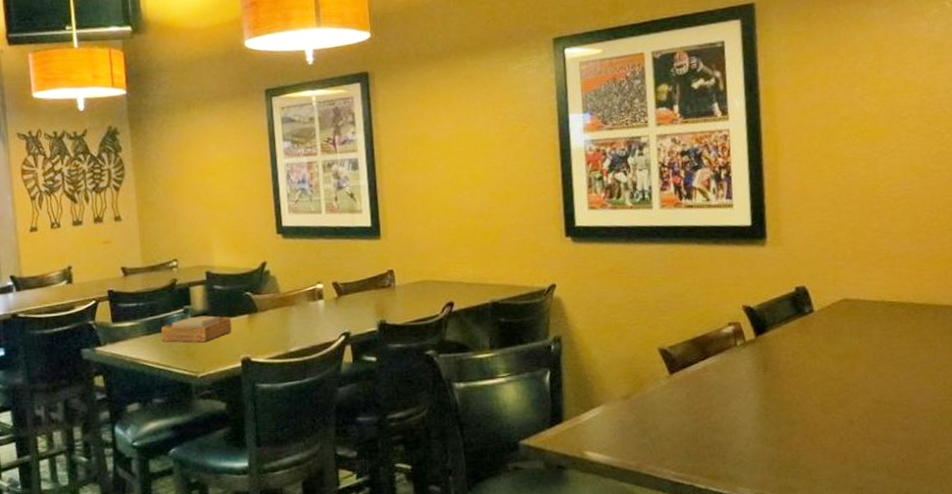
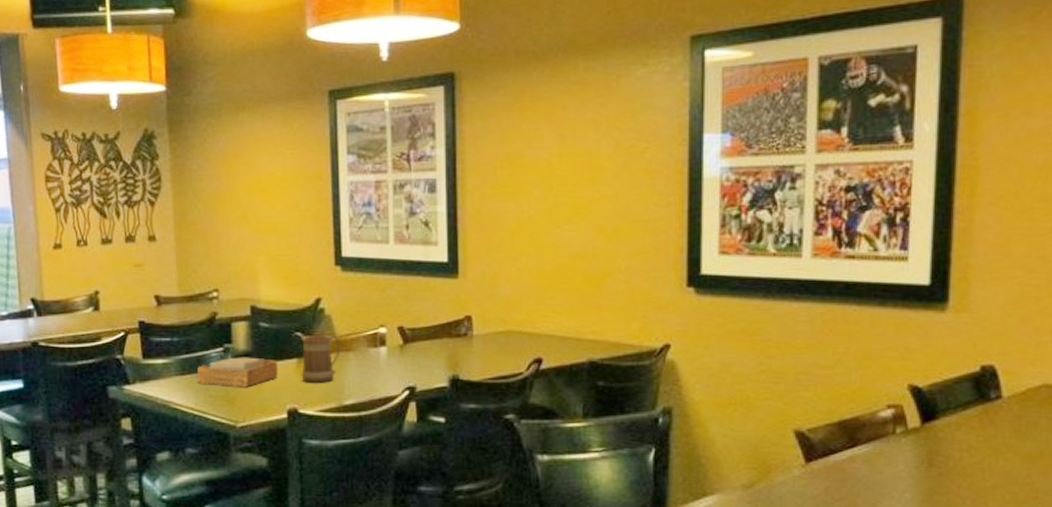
beer mug: none [252,292,285,335] -> present [301,334,341,383]

